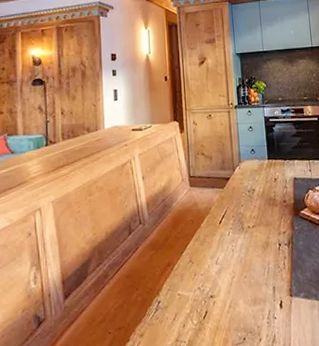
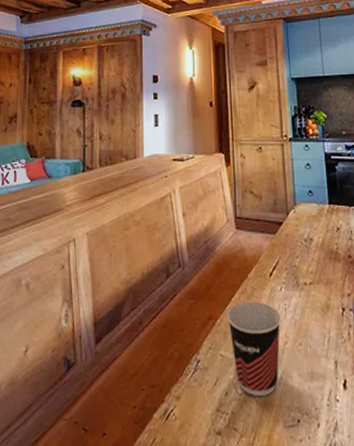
cup: none [183,246,229,324] -> present [227,301,281,397]

